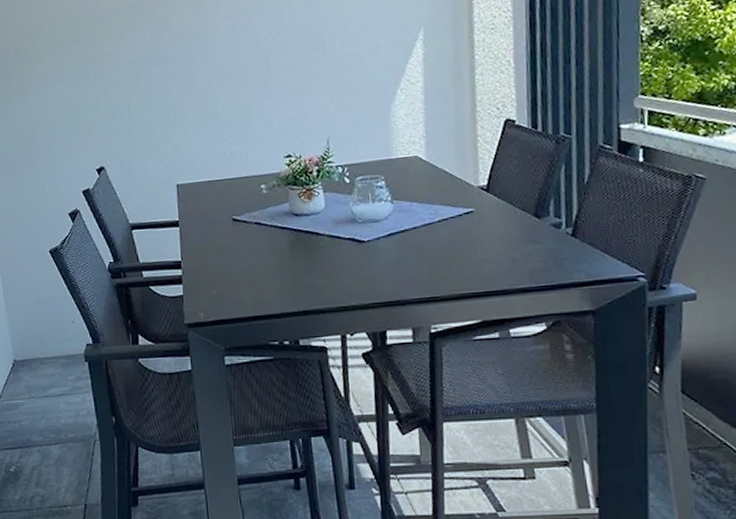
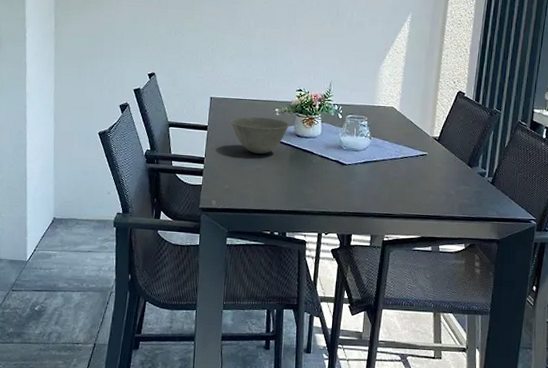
bowl: none [206,197,282,246] -> present [230,116,290,154]

